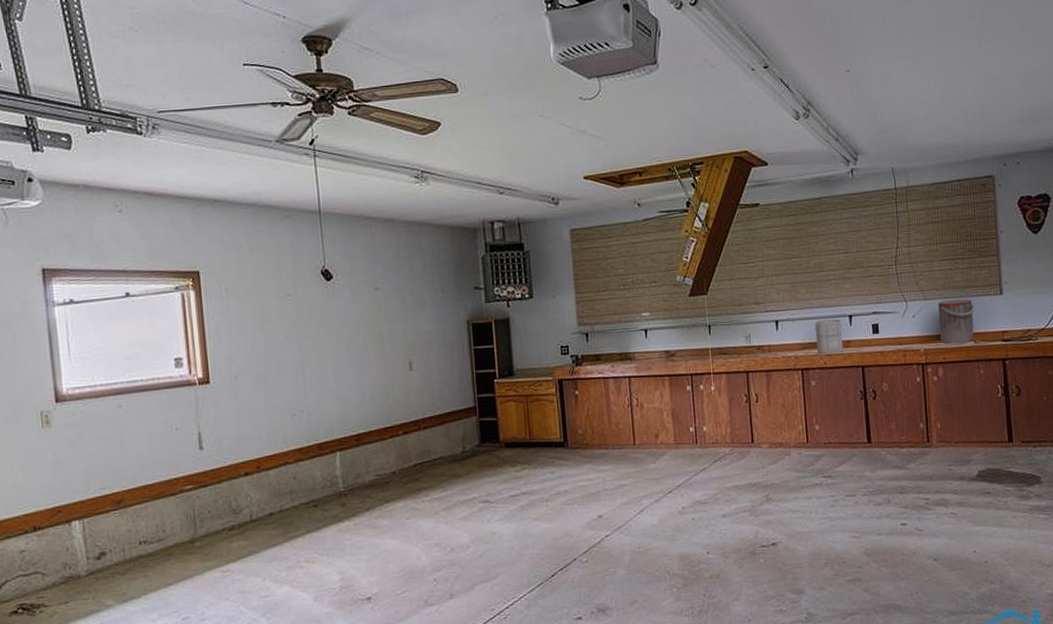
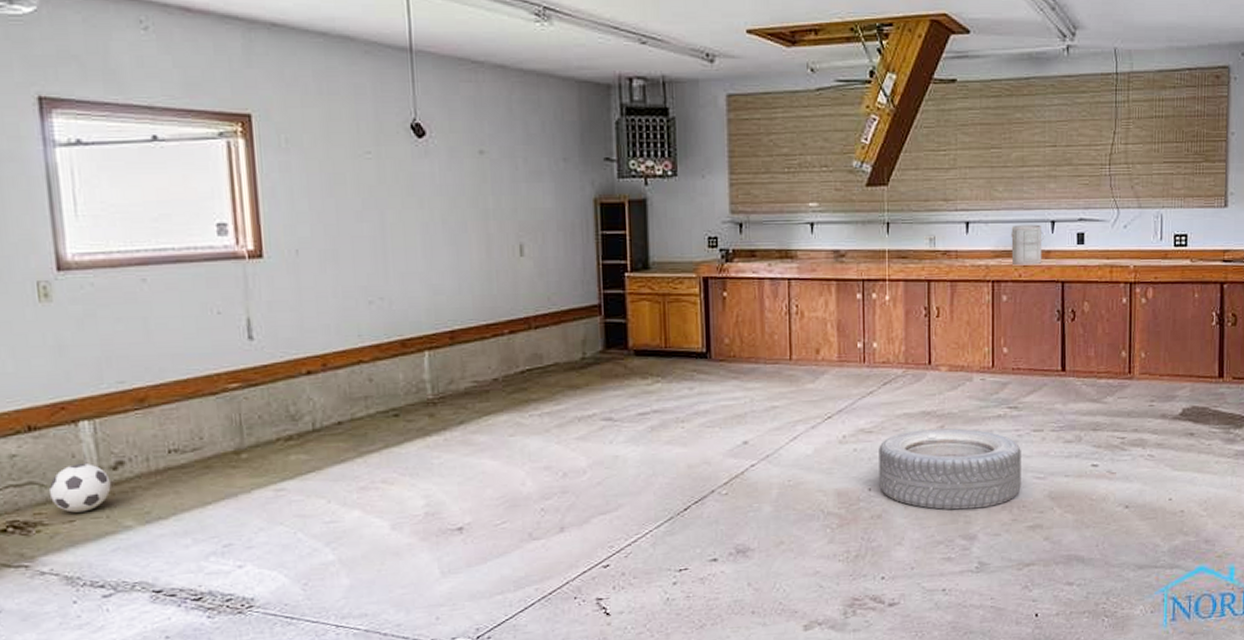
soccer ball: none [49,555,96,596] -> present [48,464,111,513]
car tire: none [713,497,840,568] -> present [879,428,1021,510]
paint can: present [938,299,975,345] -> none [1154,210,1195,262]

